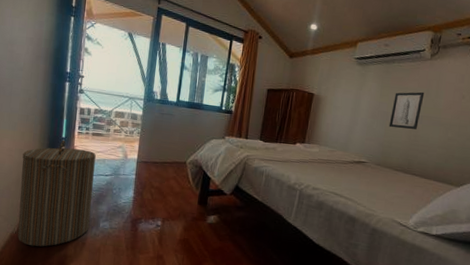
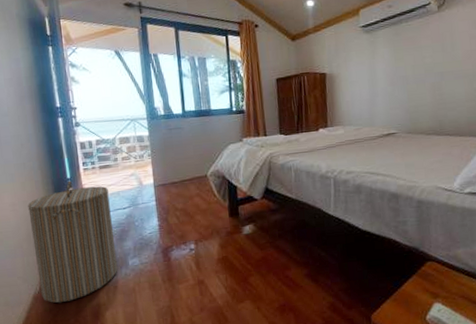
wall art: present [388,91,425,129] -> none [409,47,441,91]

